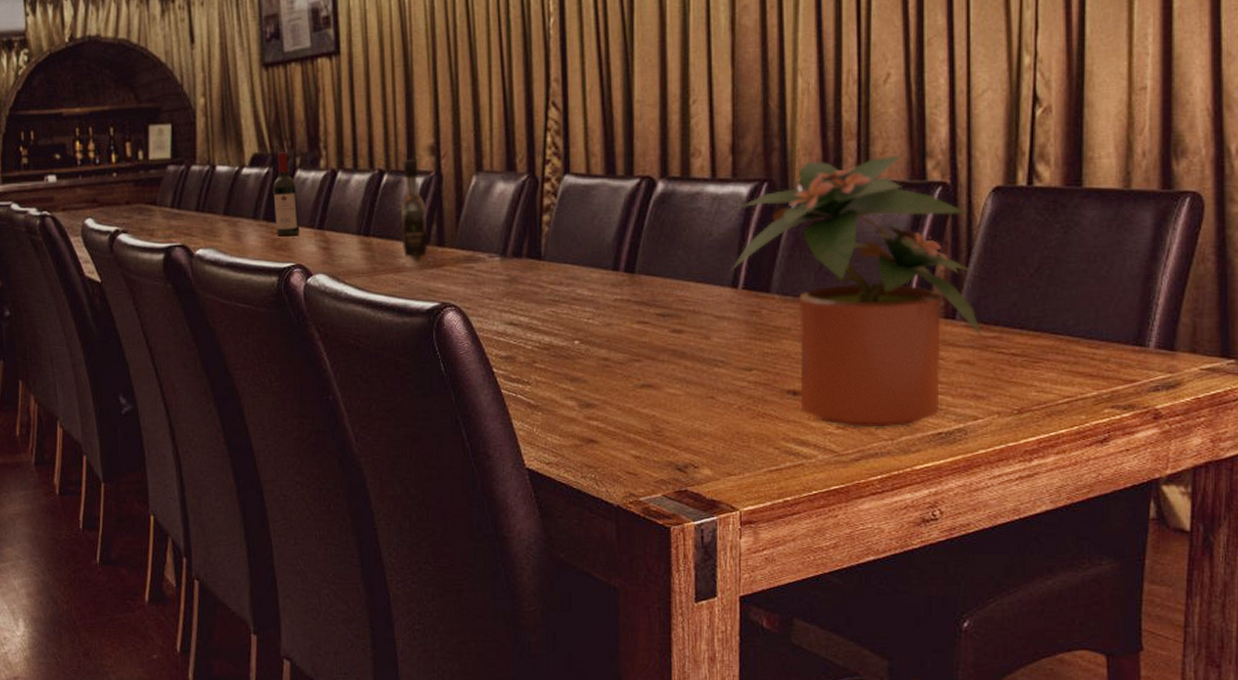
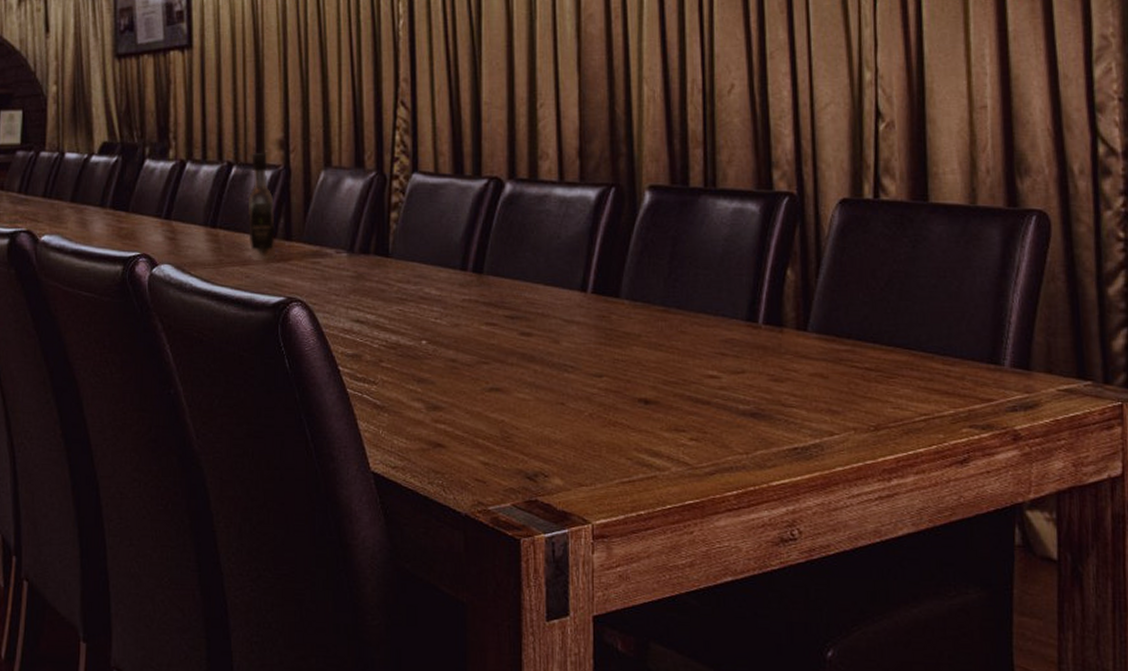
wine bottle: present [273,152,300,239] -> none [121,141,147,228]
potted plant: present [731,155,982,428] -> none [580,164,835,440]

